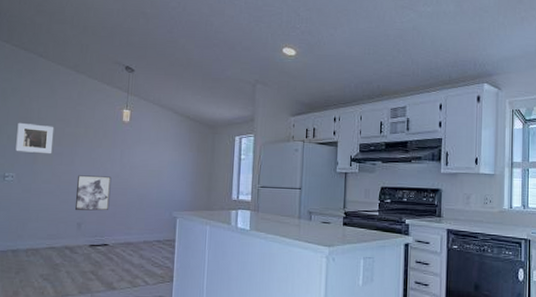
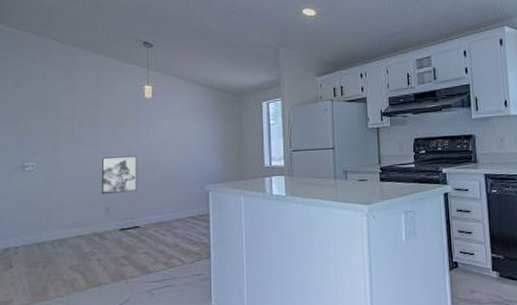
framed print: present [15,122,54,153] -> none [34,109,74,140]

